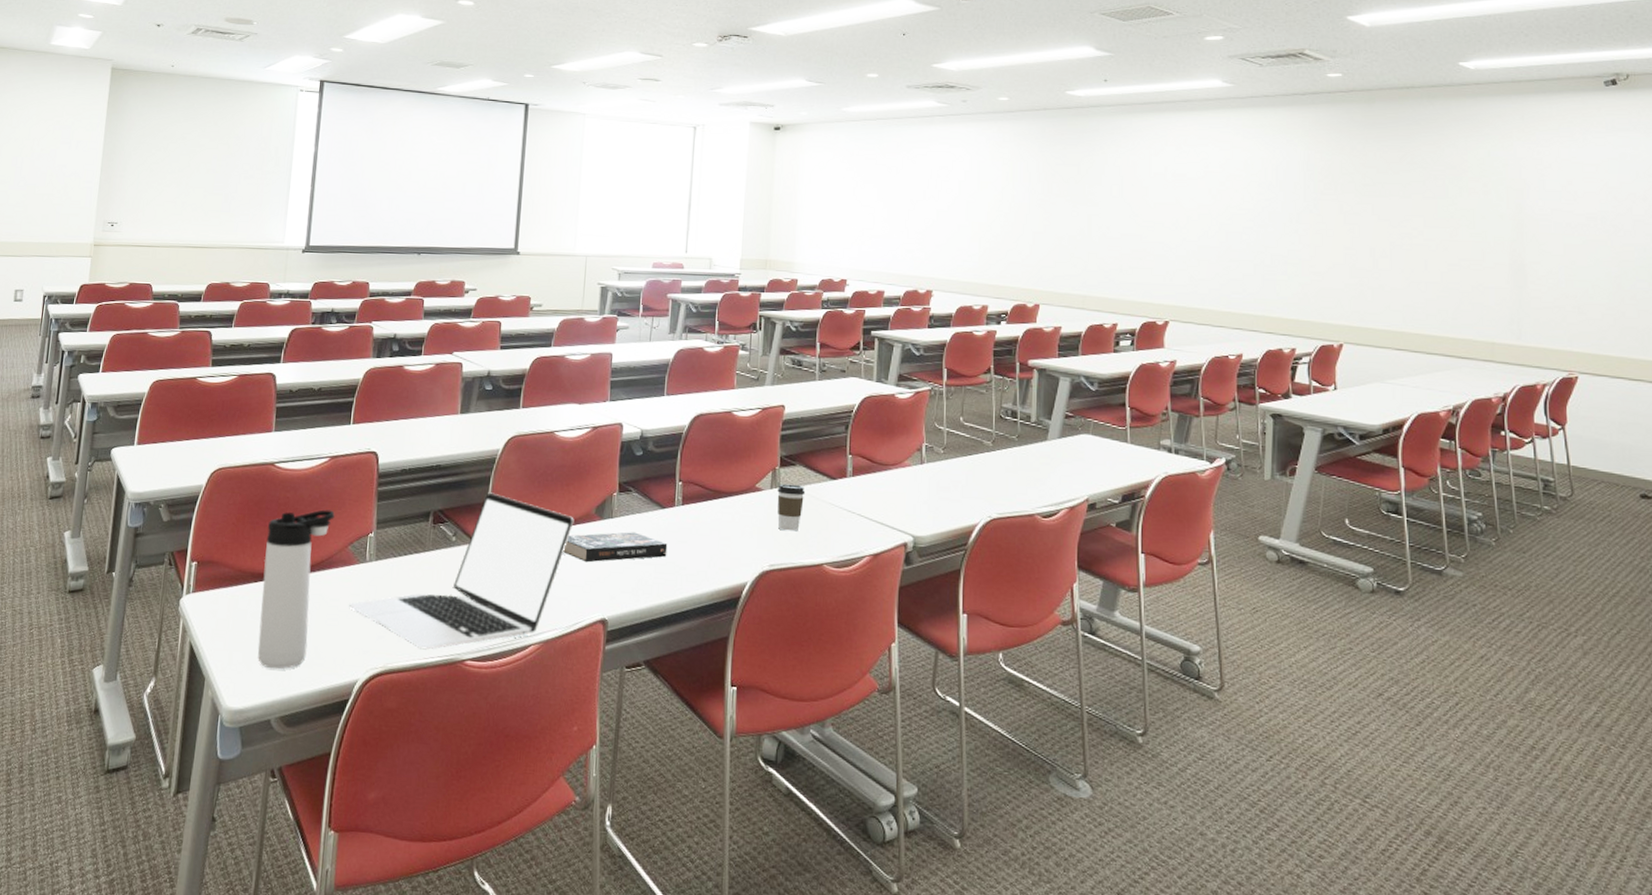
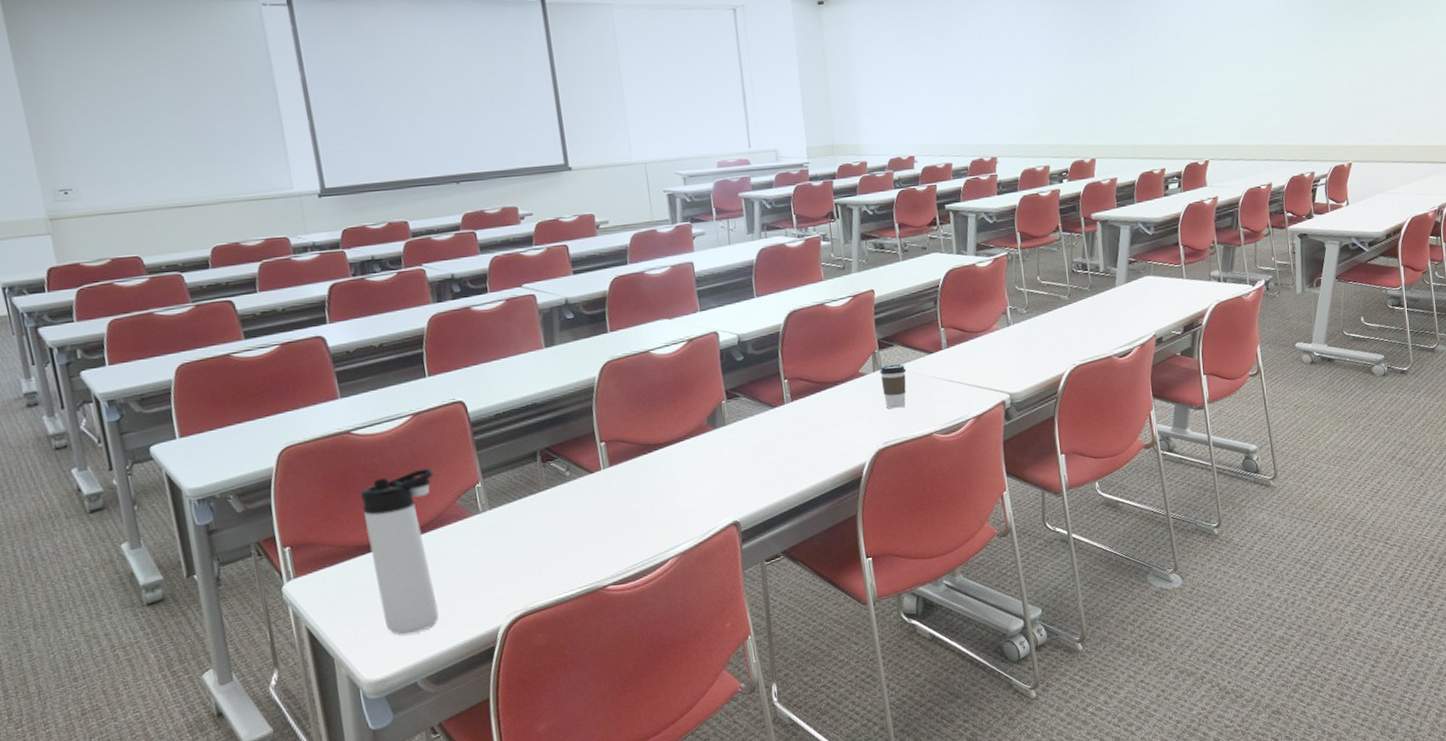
laptop: present [348,492,574,650] -> none [471,421,688,585]
book: present [563,532,668,563] -> none [682,435,786,472]

